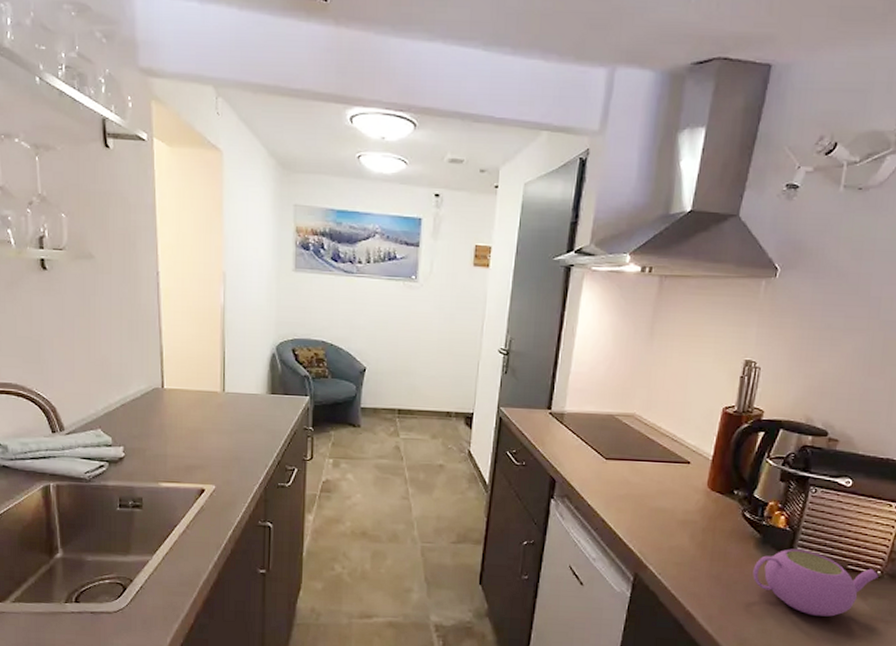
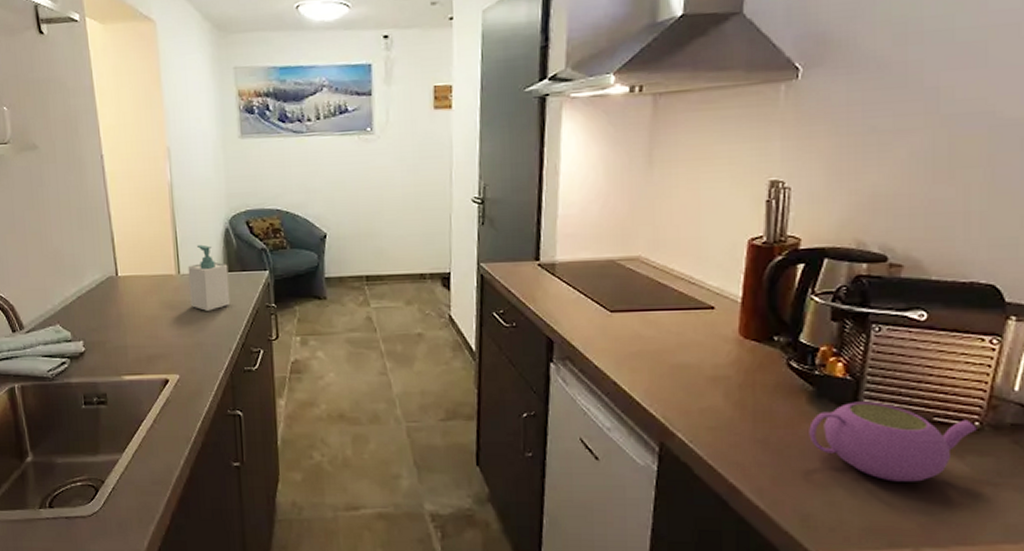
soap bottle: none [232,366,271,429] -> present [188,244,231,311]

